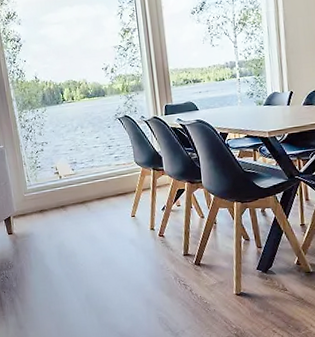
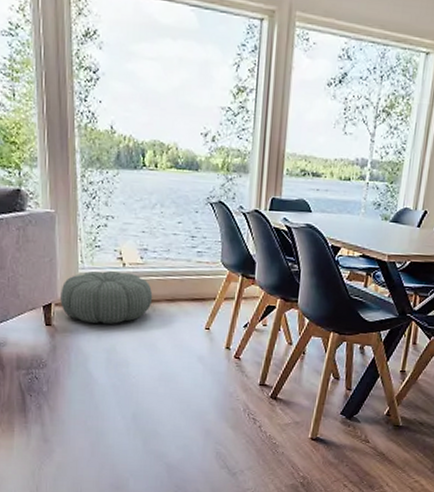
pouf: none [16,182,87,227] -> present [60,271,153,324]

